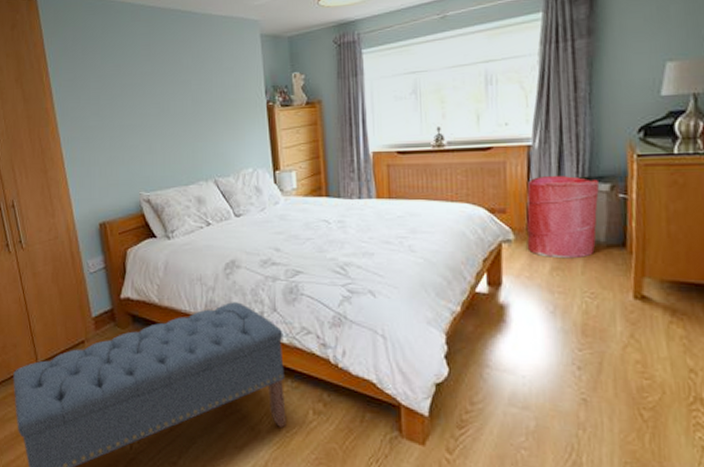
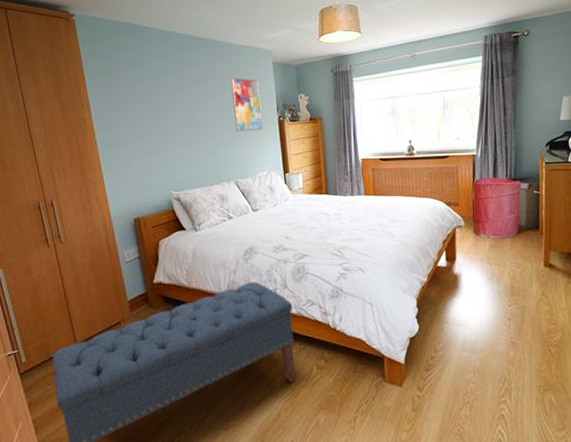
wall art: none [208,54,249,120] -> present [230,77,264,132]

